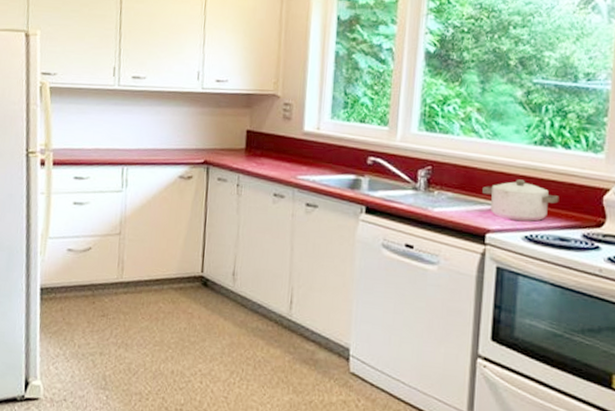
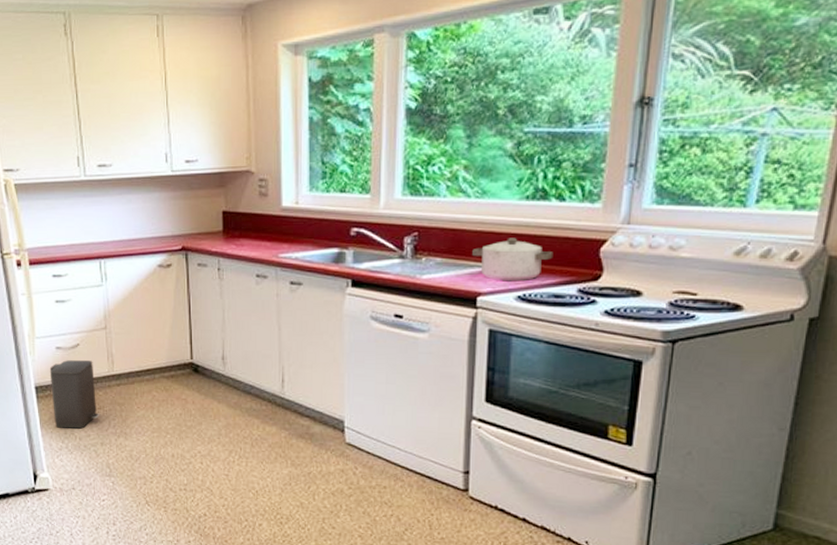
pedal bin: none [55,263,104,336] -> present [49,360,101,429]

